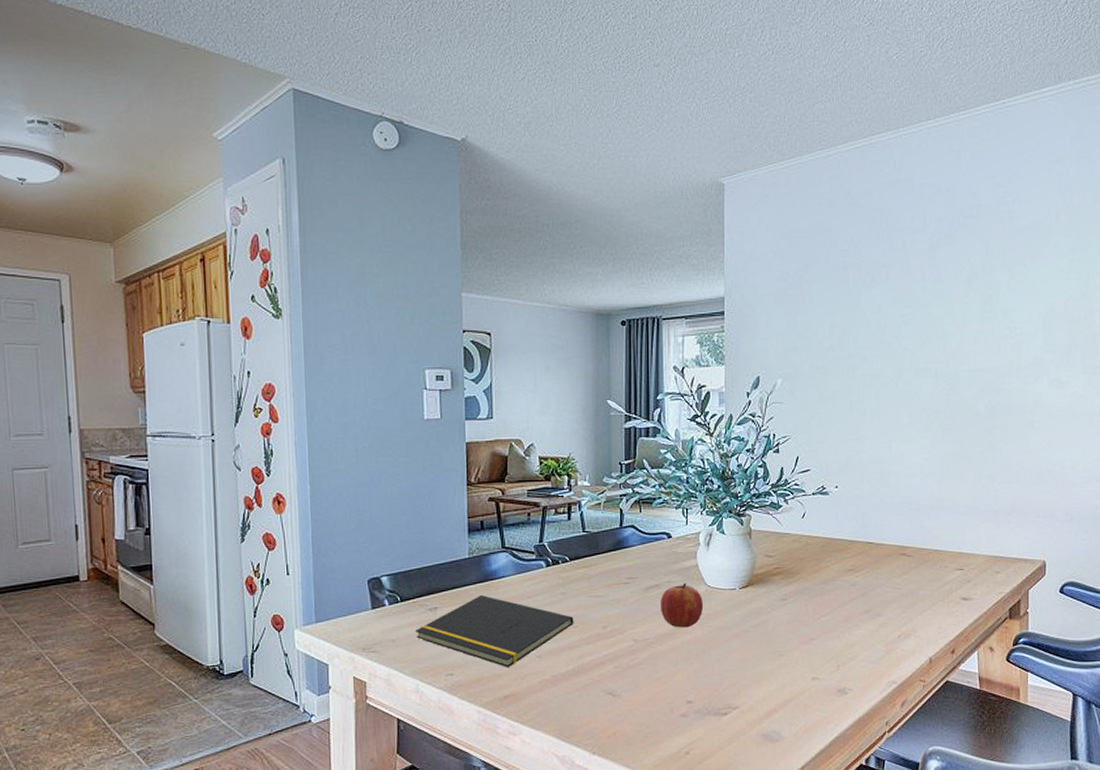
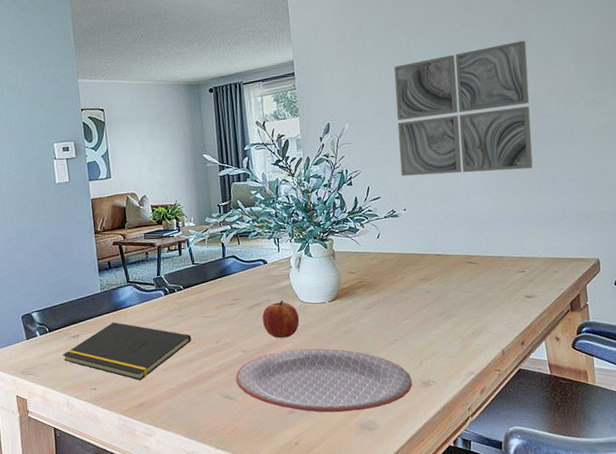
plate: none [622,641,826,720] -> present [235,348,413,413]
wall art: none [836,301,991,451] -> present [393,40,533,176]

